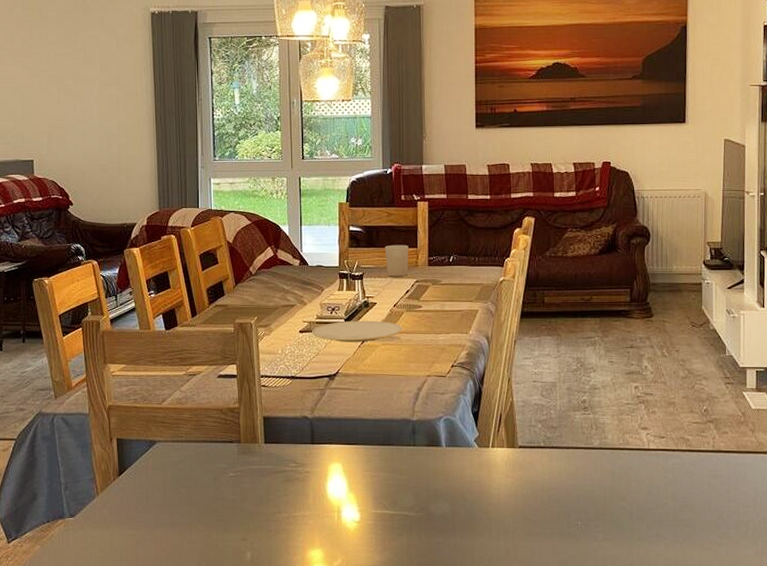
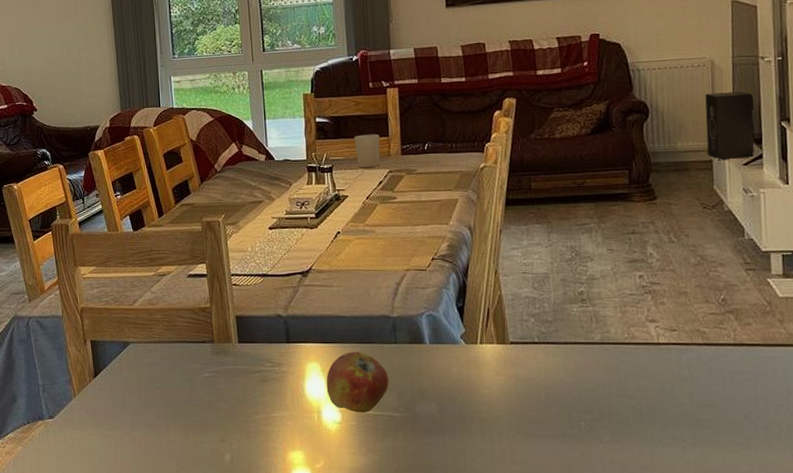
plate: present [311,320,403,342] -> none [280,214,377,238]
fruit: none [347,453,407,512] -> present [326,352,389,413]
speaker: none [698,222,738,284] -> present [705,91,754,161]

